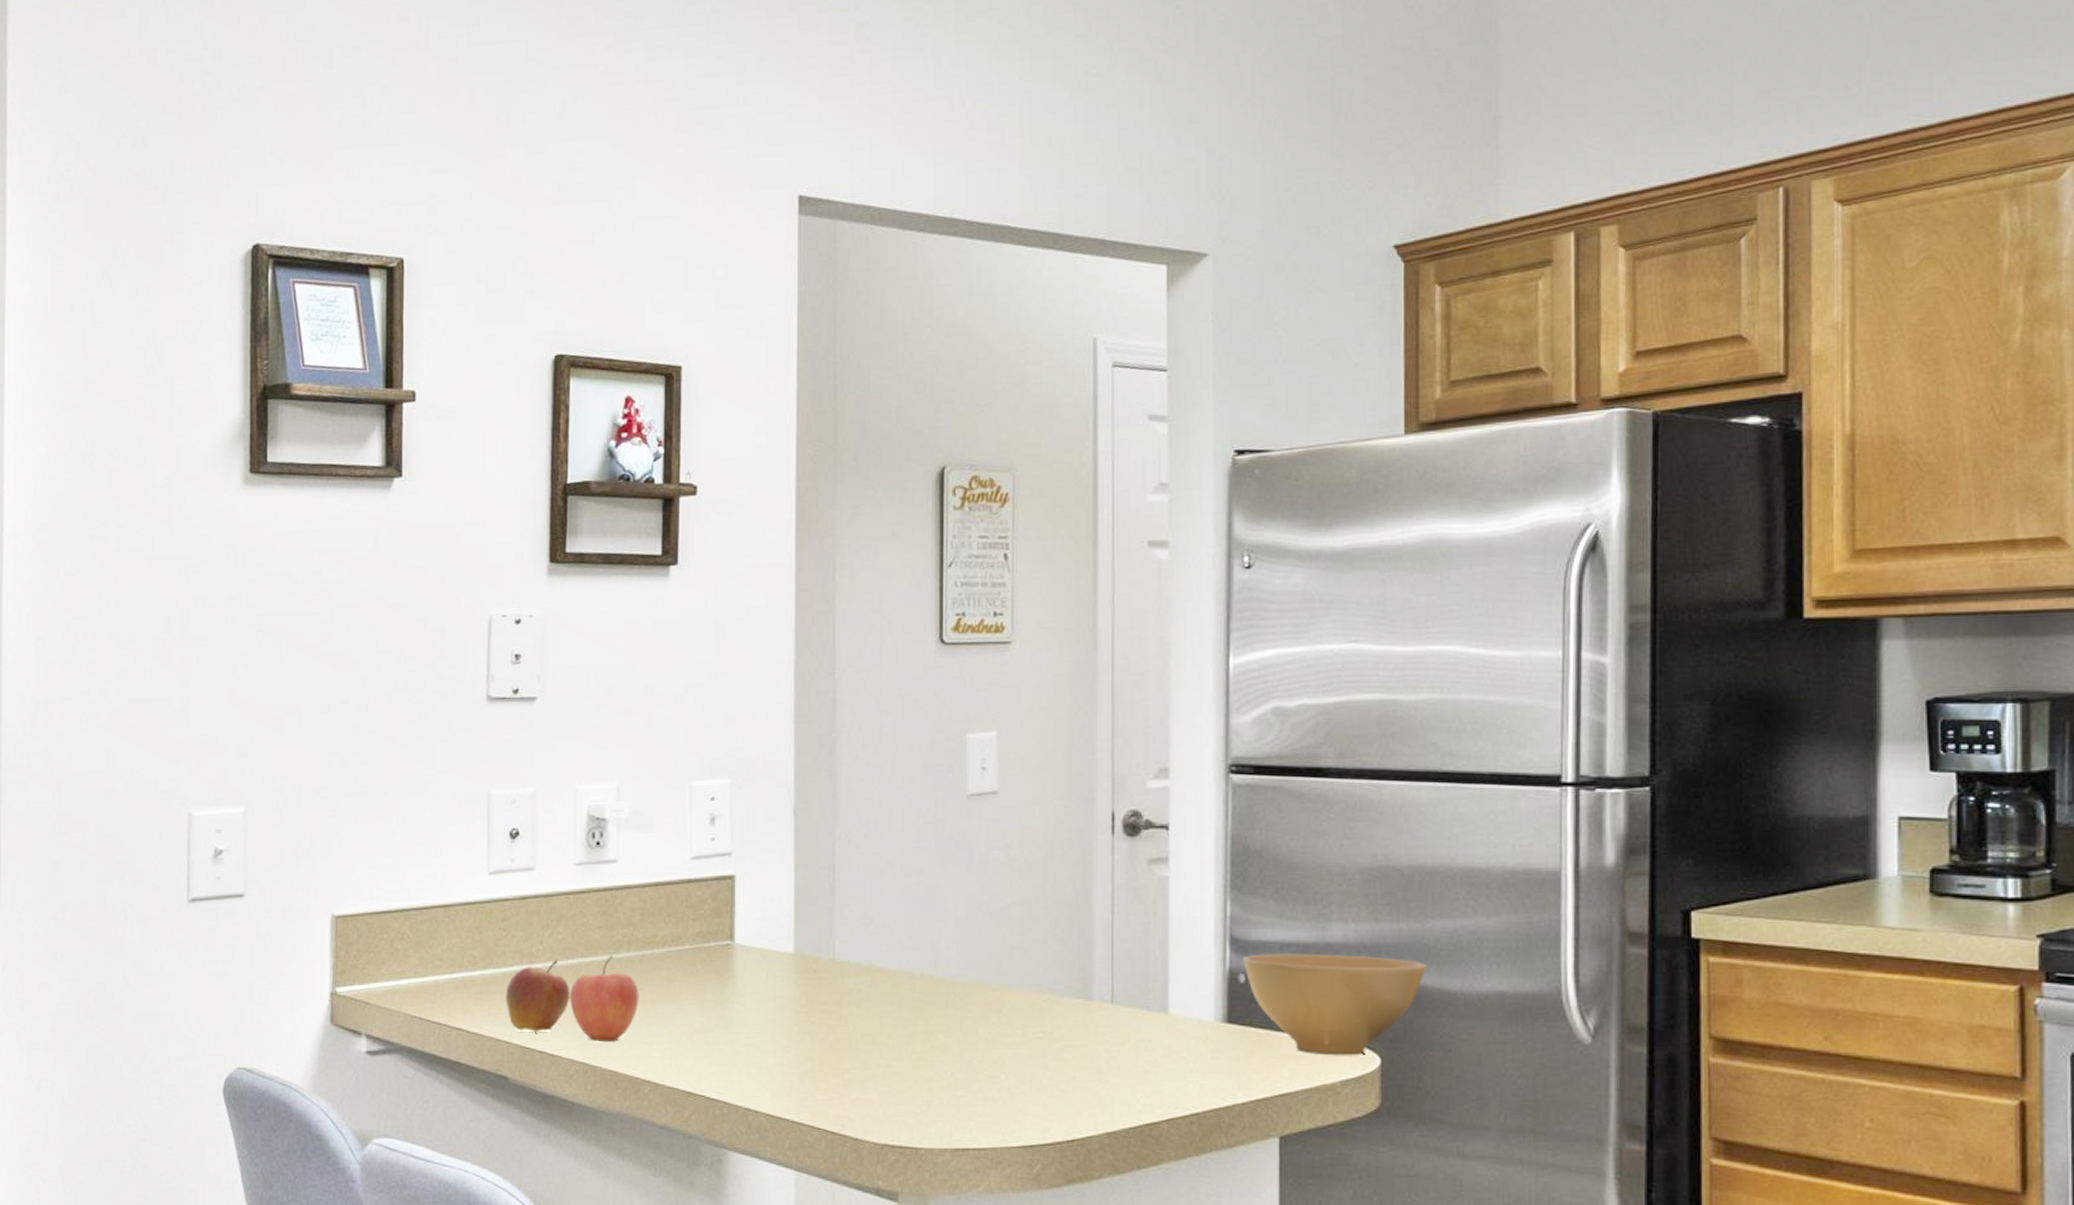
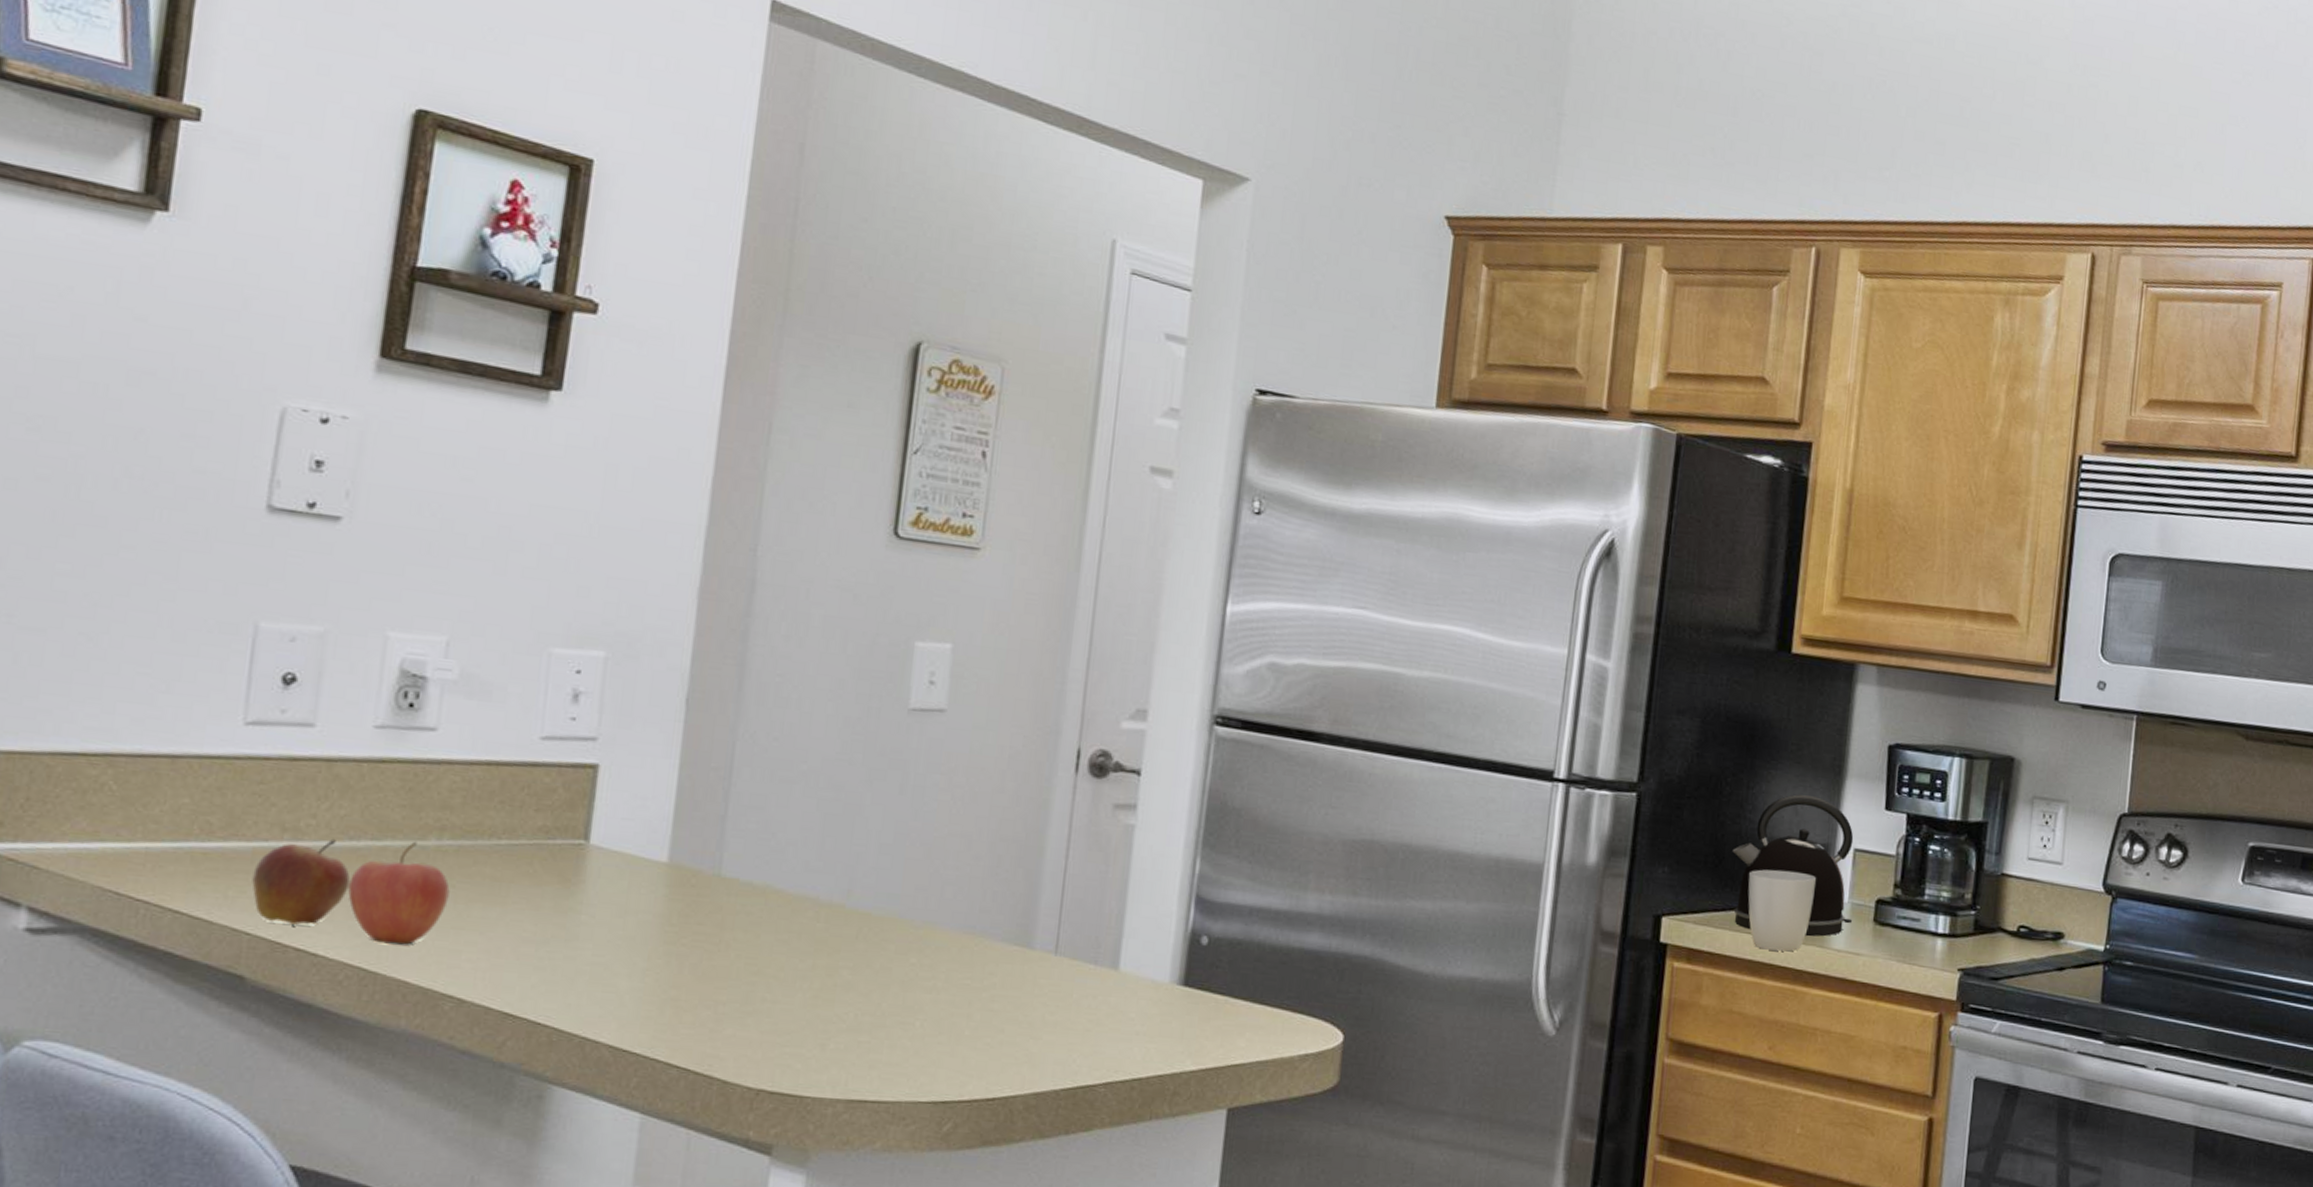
bowl: present [1242,954,1428,1056] -> none [1207,917,1402,1031]
kettle: none [1760,766,1905,917] -> present [1732,794,1854,937]
cup: none [1781,848,1858,935] -> present [1747,869,1816,952]

